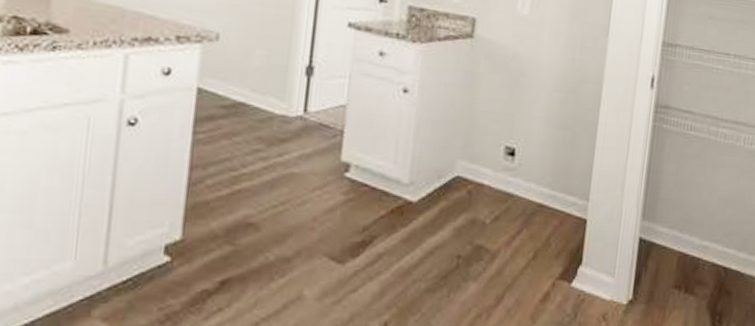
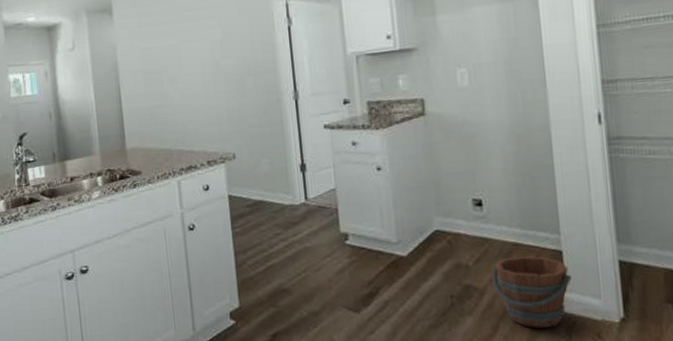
bucket: none [507,219,590,303] -> present [492,256,572,328]

